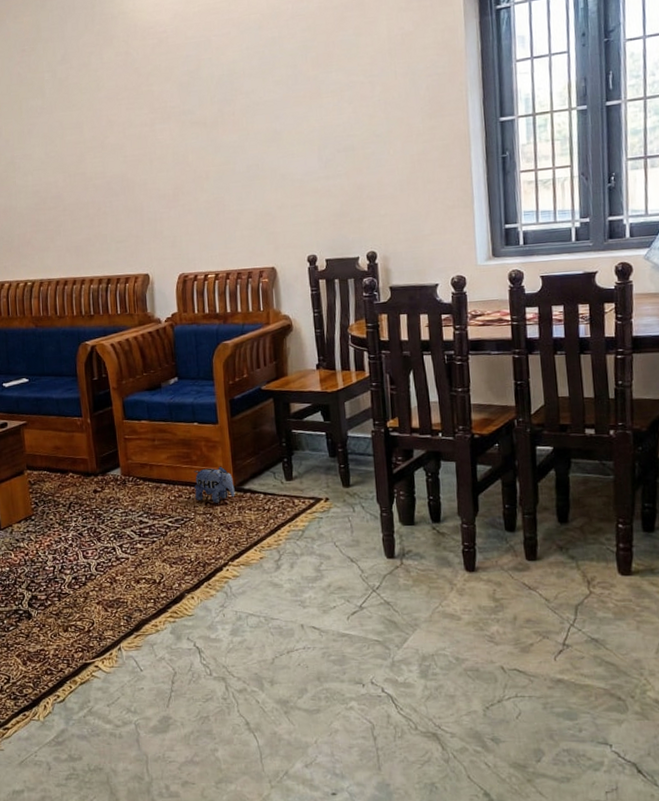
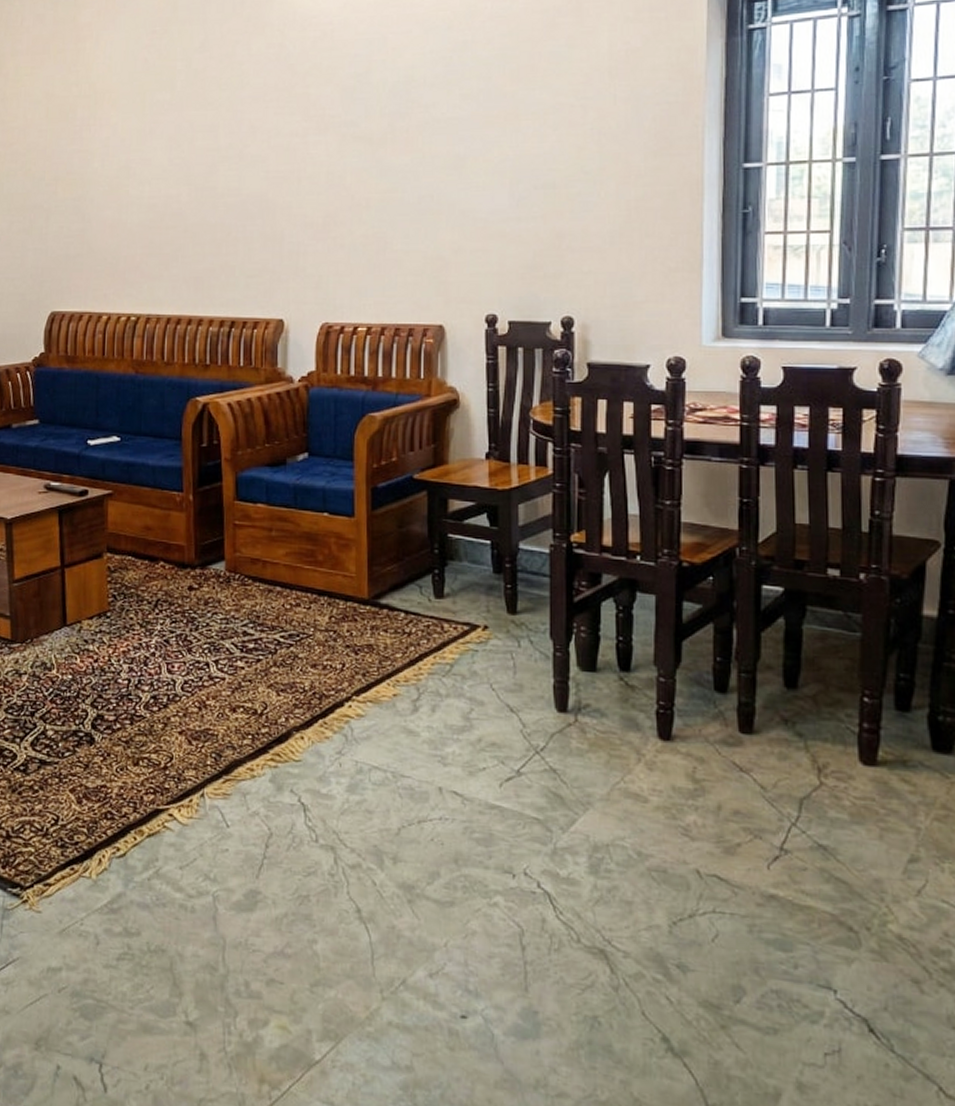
plush toy: present [194,466,235,503] -> none [317,571,368,619]

